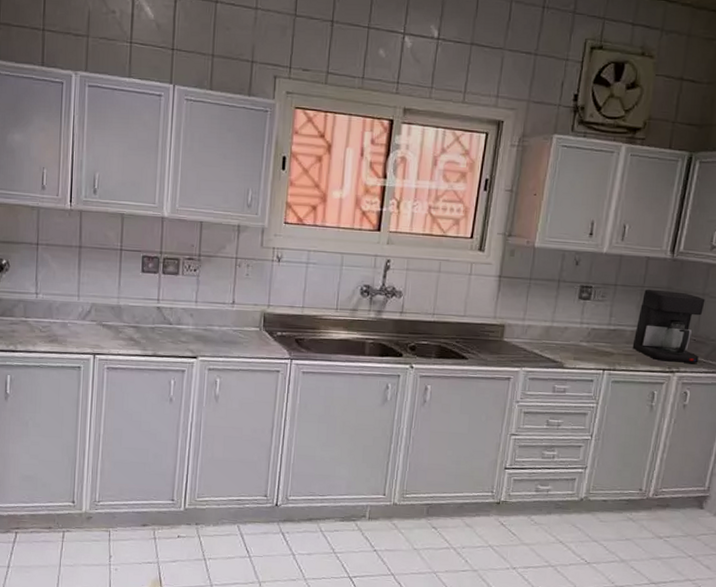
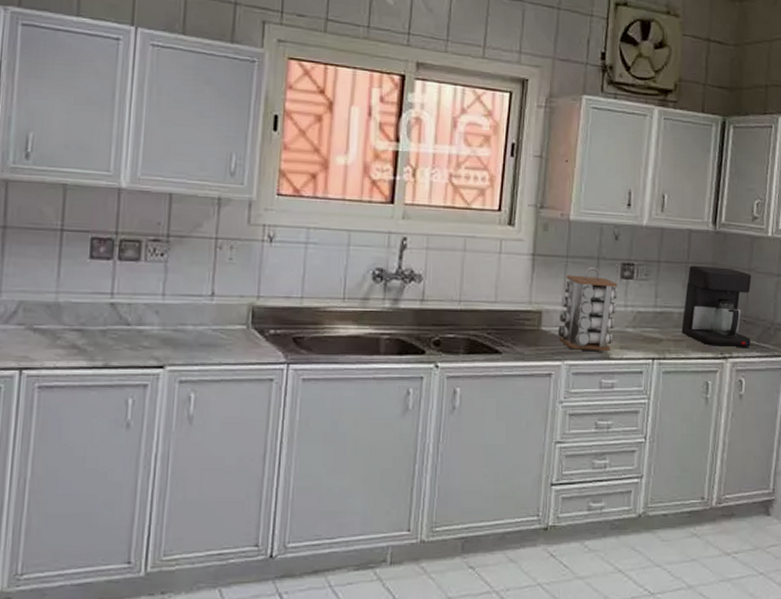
spice rack: none [518,289,576,362] -> present [558,267,618,352]

